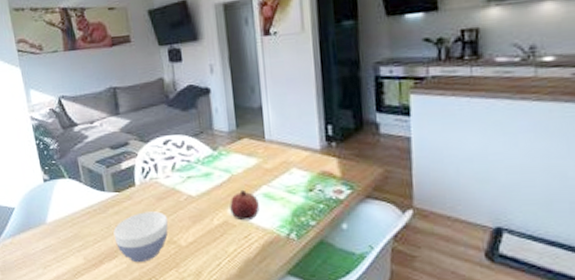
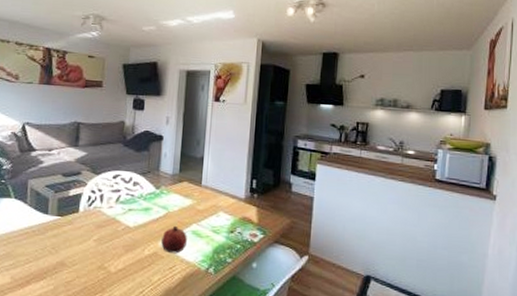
bowl: present [113,211,169,263] -> none [47,237,103,286]

